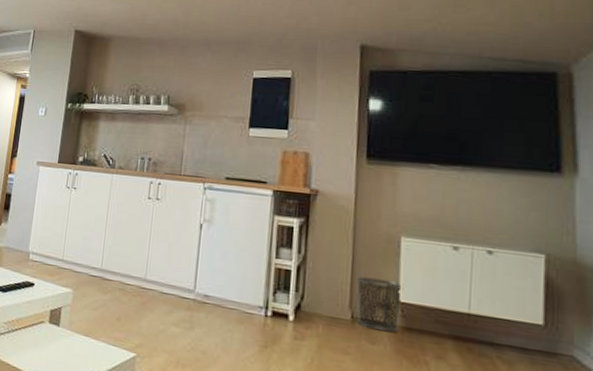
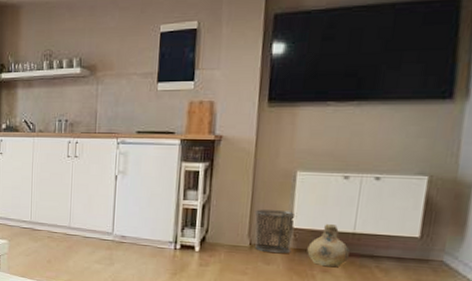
ceramic jug: none [417,300,466,354] -> present [307,224,349,268]

